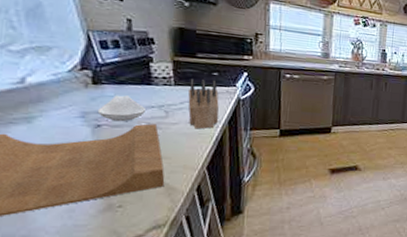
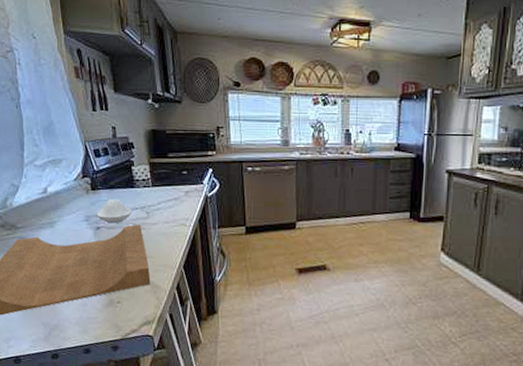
knife block: present [187,79,220,129] -> none [163,178,191,229]

